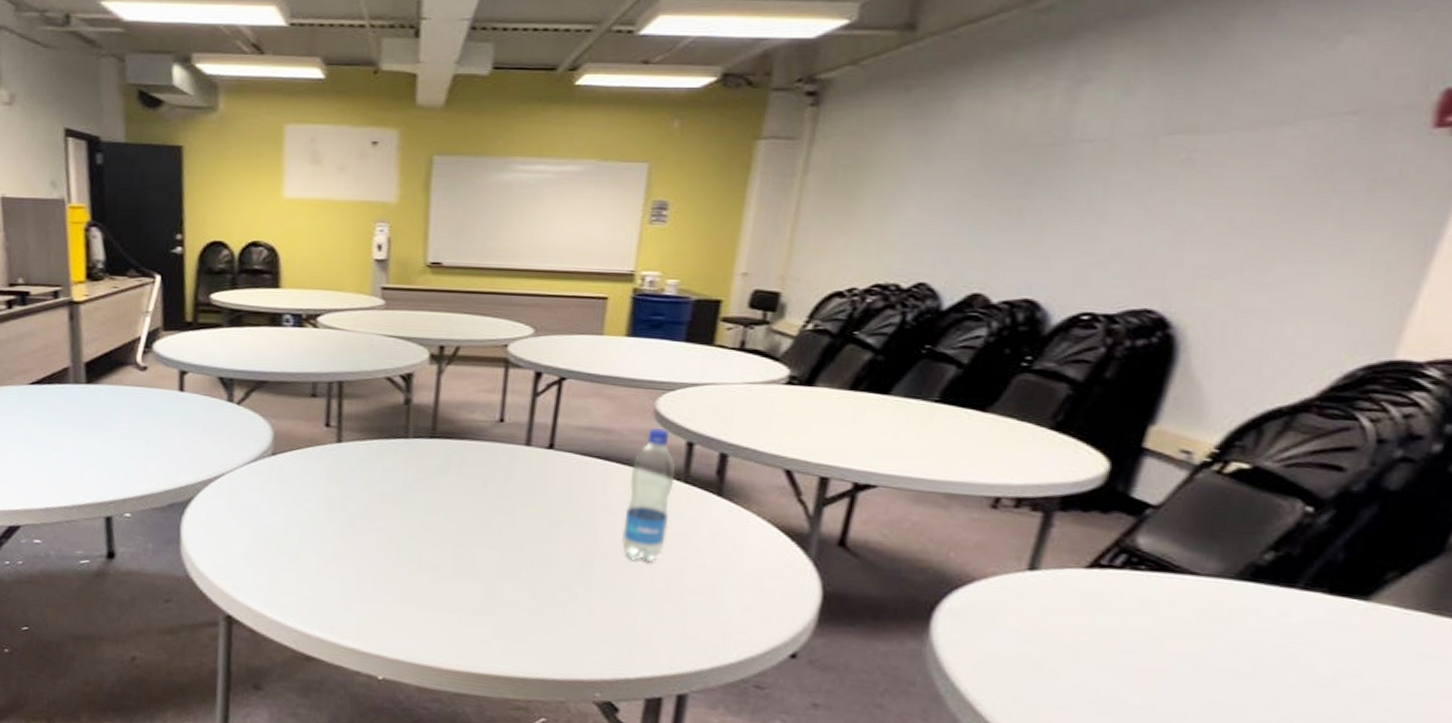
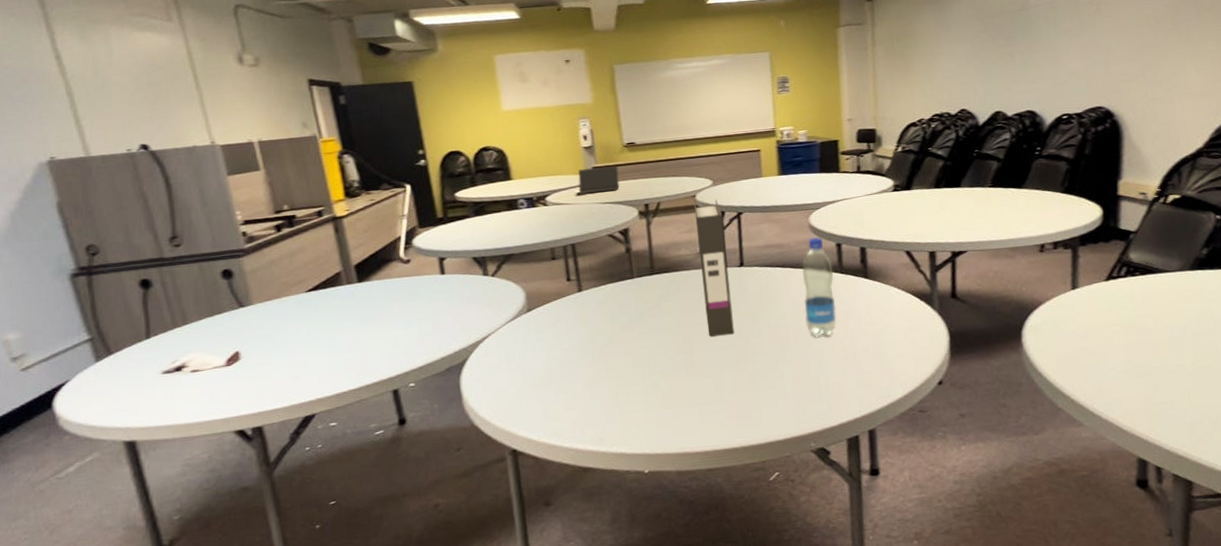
laptop: none [354,286,414,323] -> present [575,165,620,196]
binder: none [490,353,539,533] -> present [693,198,734,337]

